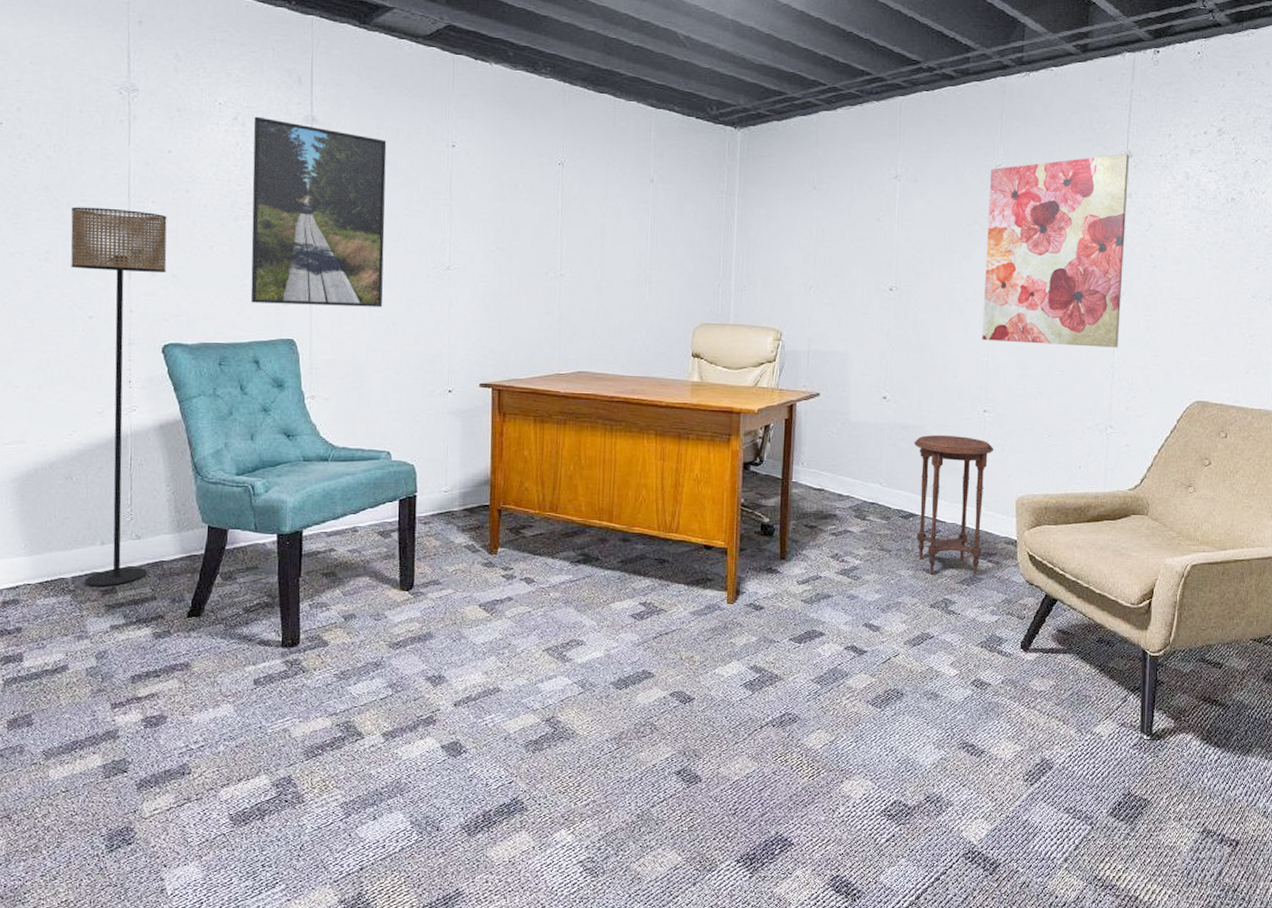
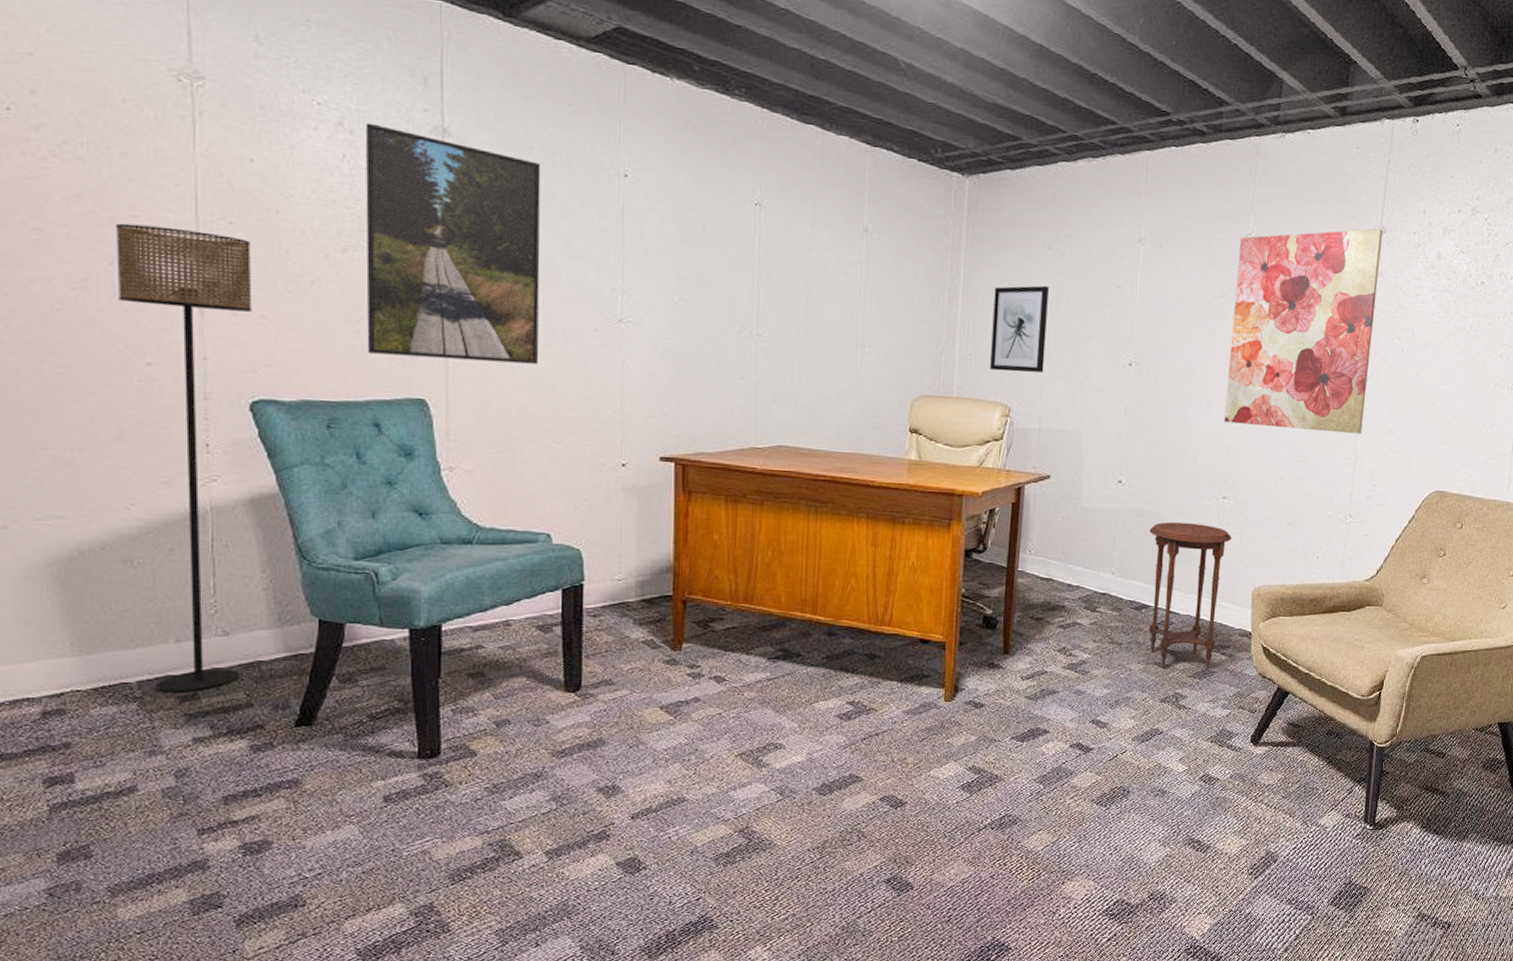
wall art: none [763,221,814,300] -> present [990,285,1049,373]

